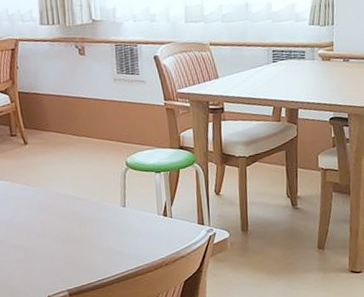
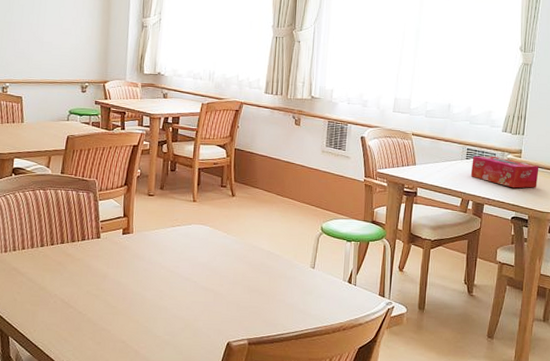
tissue box: none [279,54,355,86] -> present [470,155,539,189]

